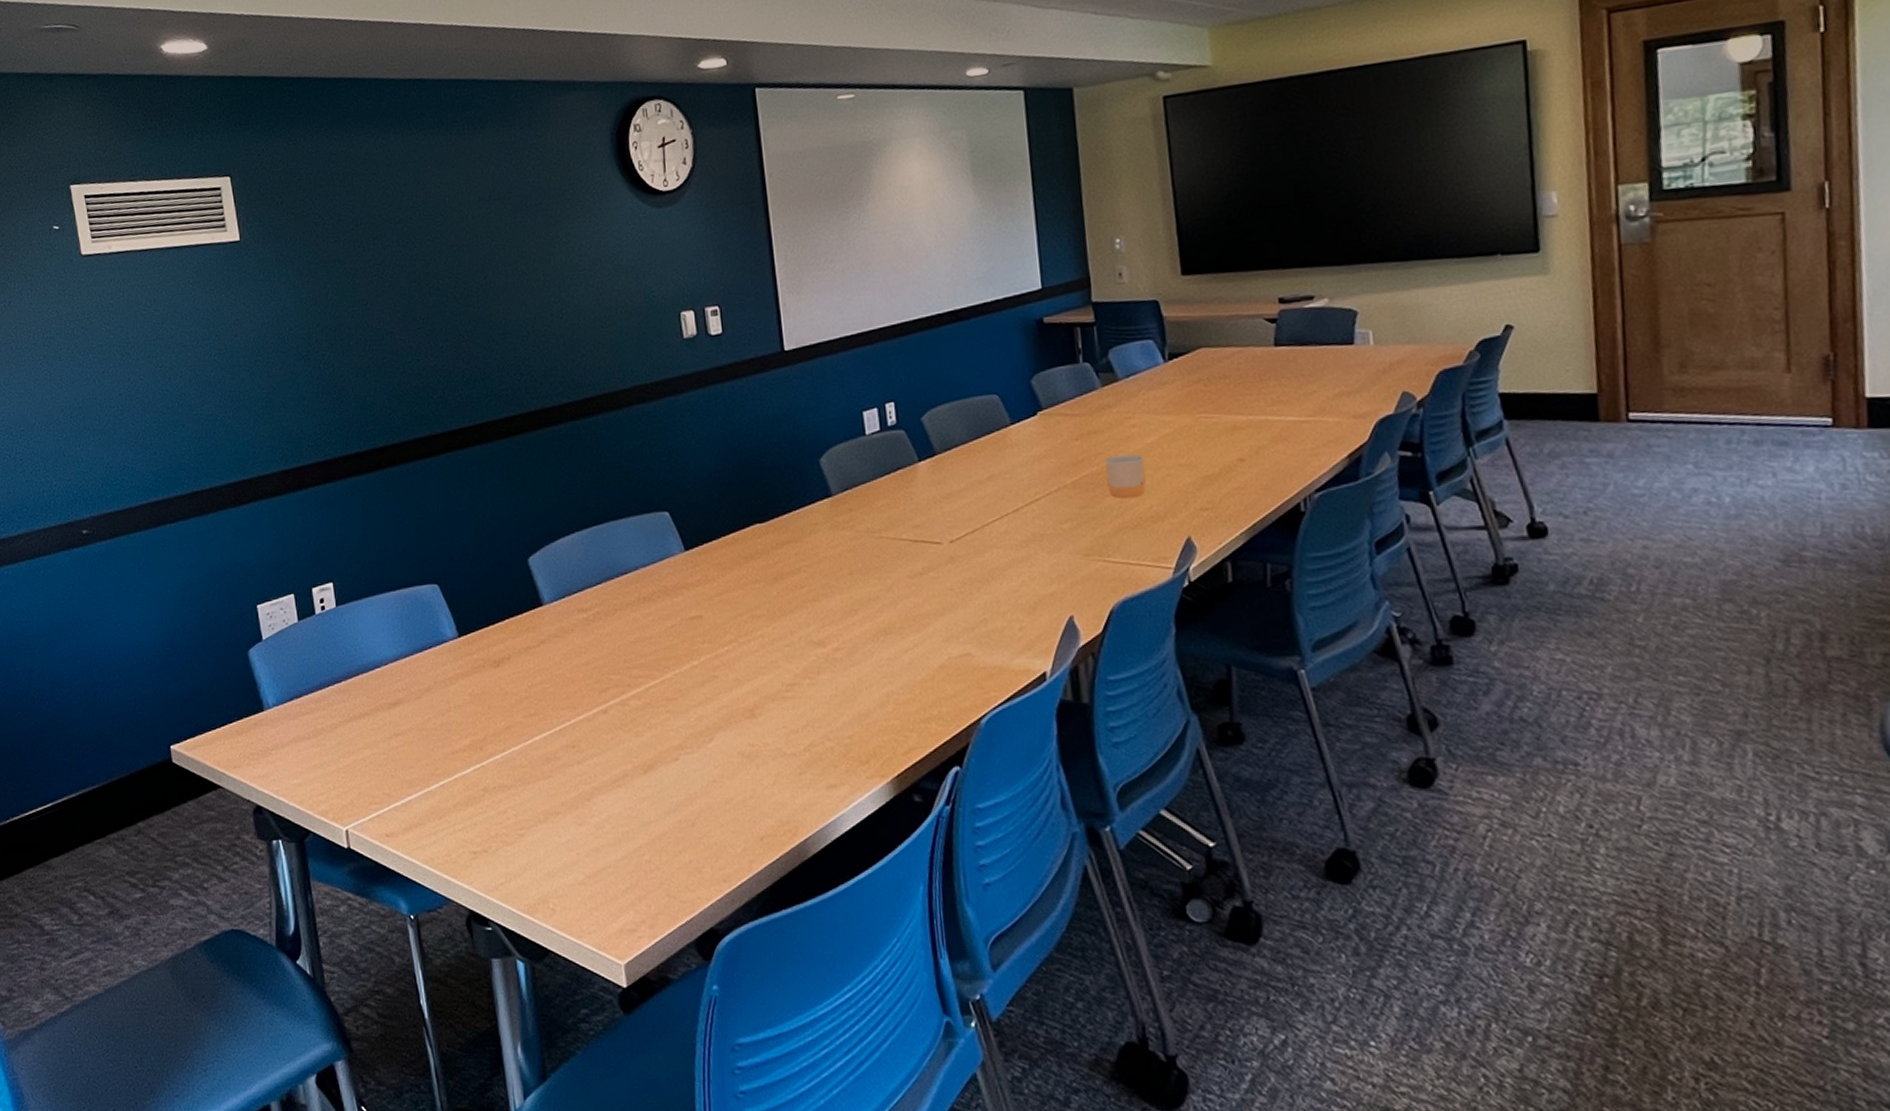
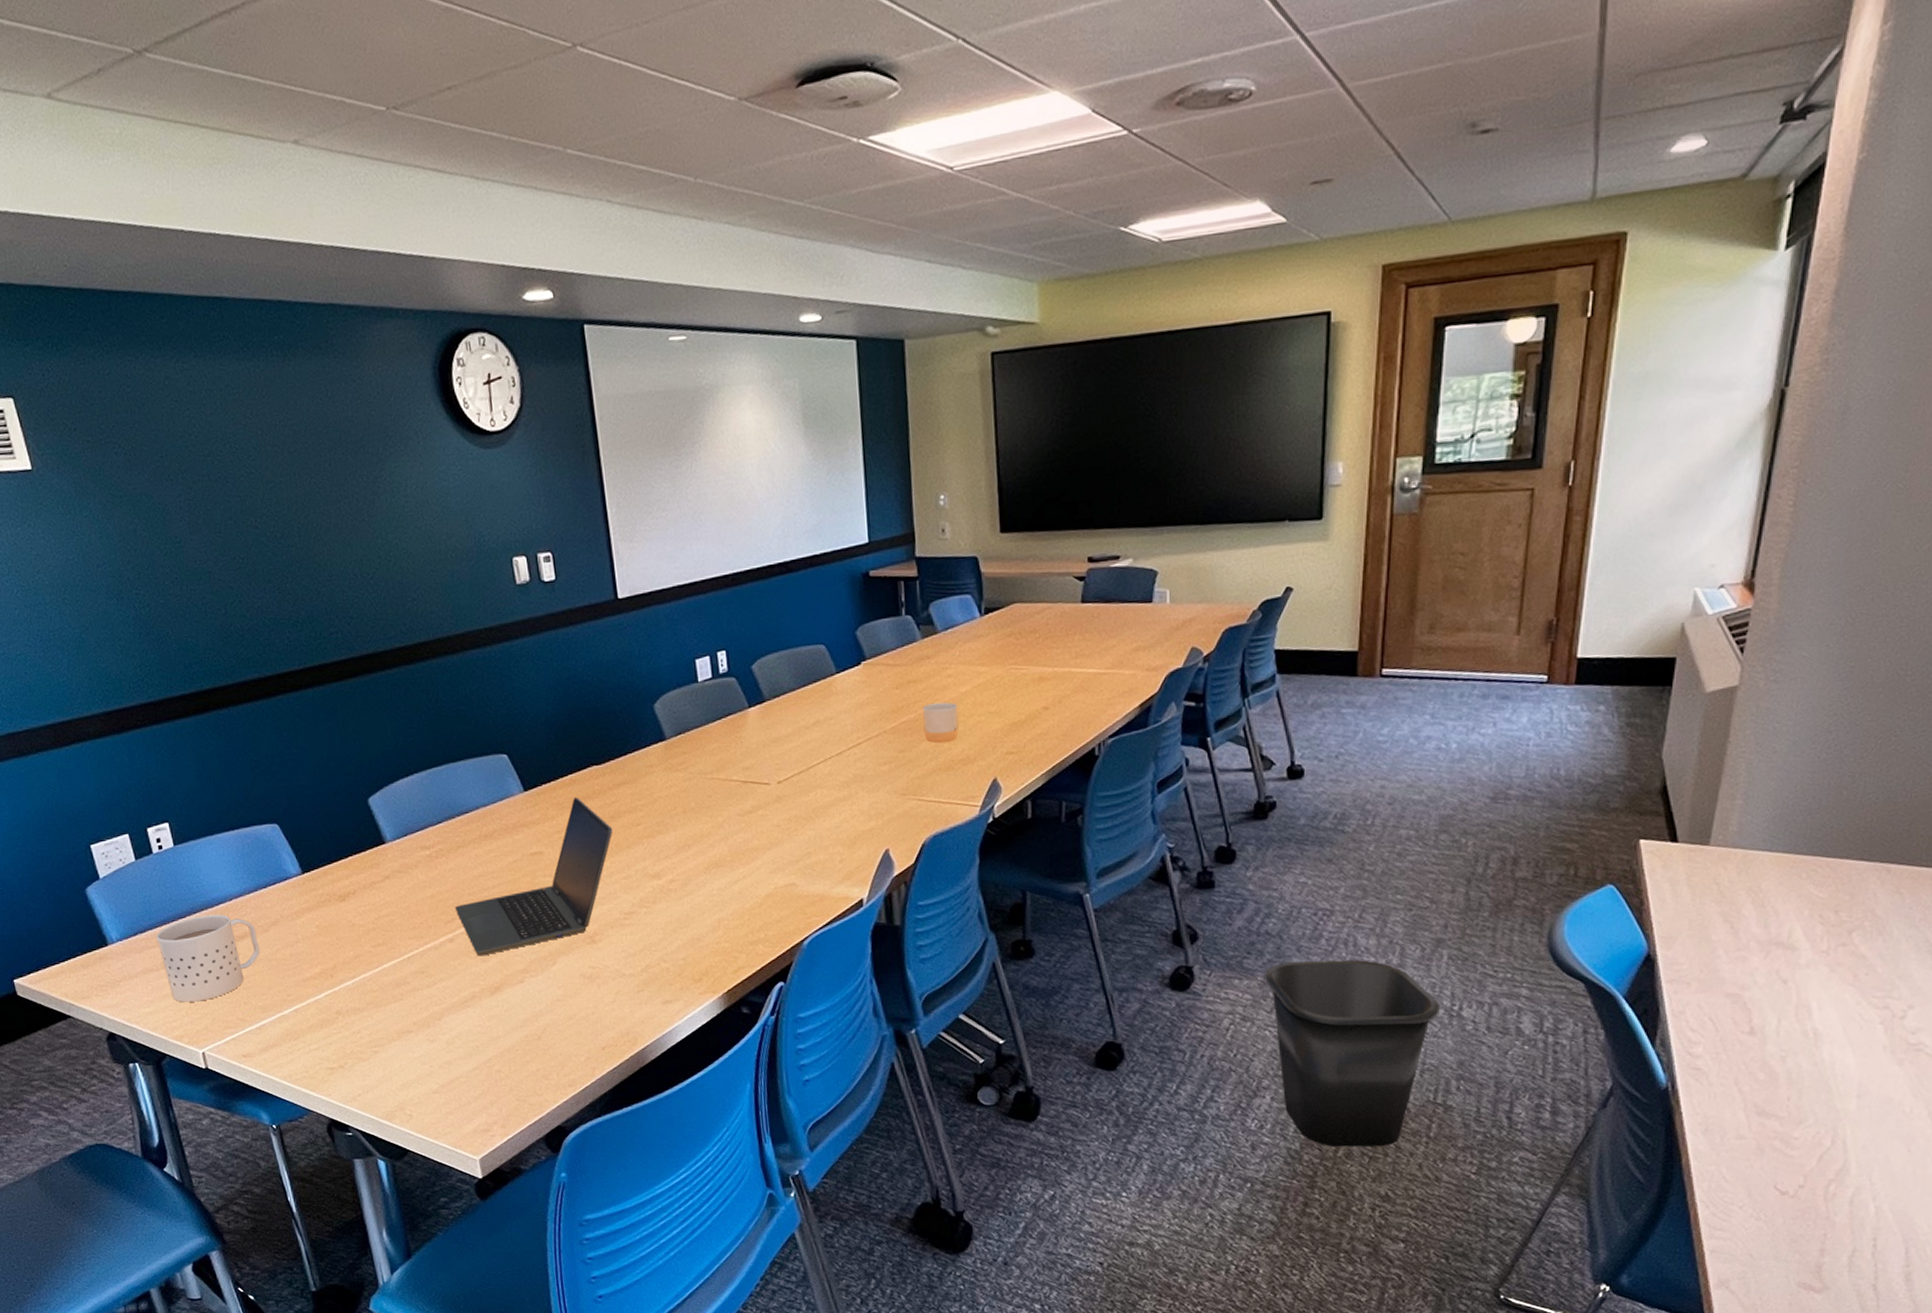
mug: none [310,680,411,774] -> present [156,914,260,1003]
laptop: none [609,558,776,730] -> present [454,797,613,956]
waste bin: none [1524,754,1752,995] -> present [1265,959,1440,1147]

